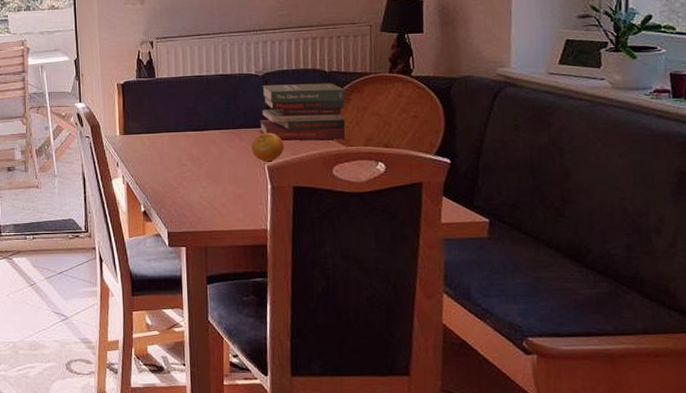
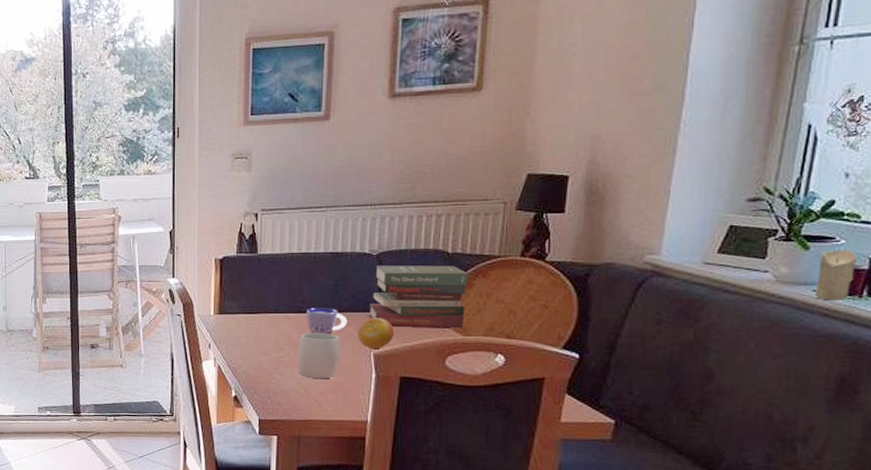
mug: none [198,148,238,191] -> present [297,332,340,378]
cup: none [203,125,241,150] -> present [306,308,348,335]
candle: none [646,57,678,103] -> present [815,249,857,301]

